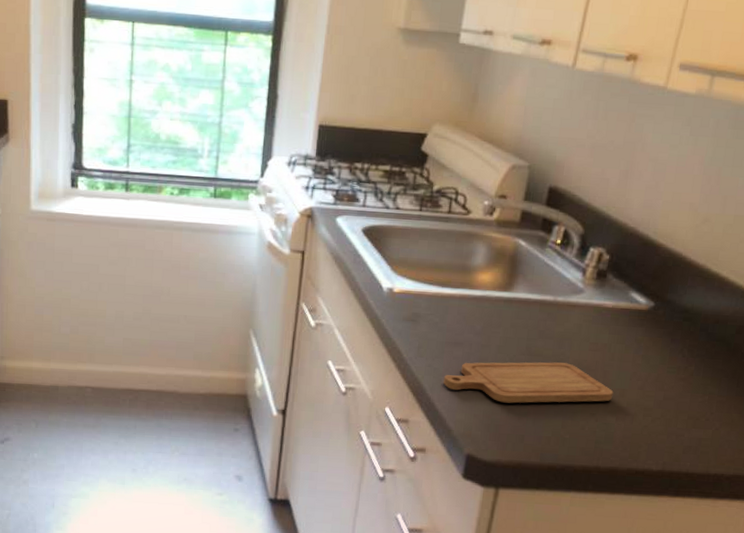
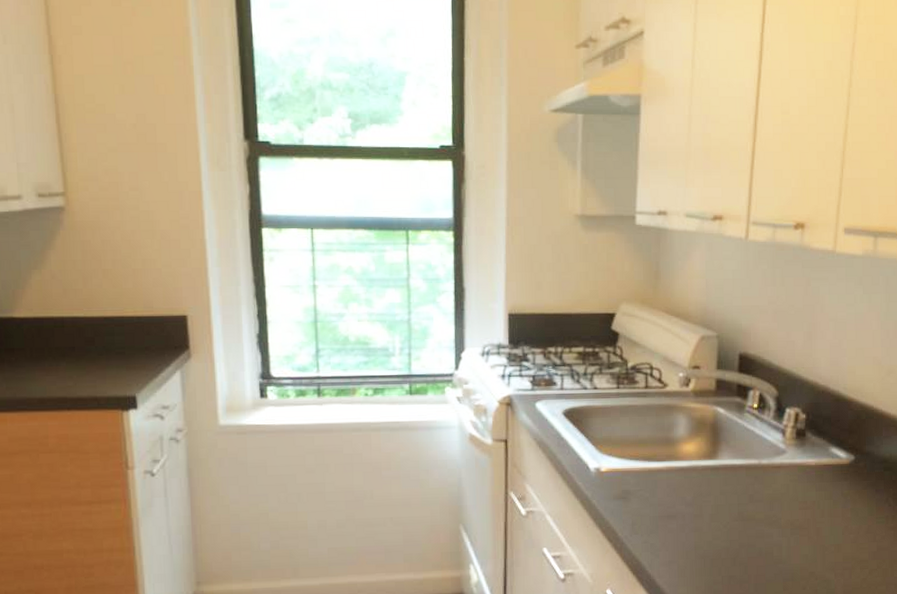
chopping board: present [443,362,614,403] -> none [661,524,829,571]

